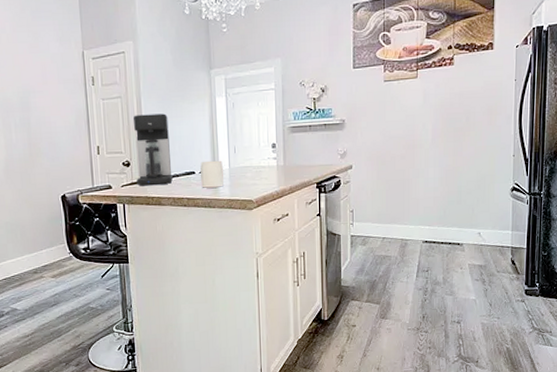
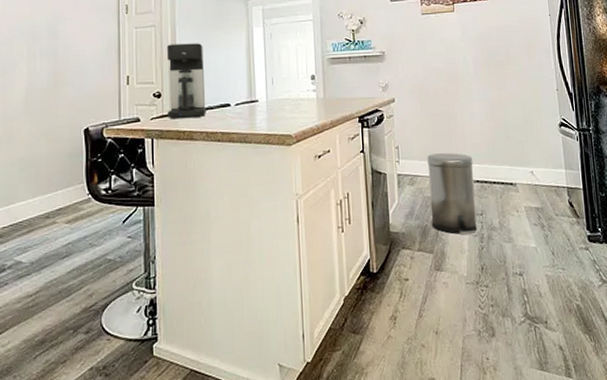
mug: present [200,160,224,188] -> none [236,92,261,122]
pedal bin: none [380,216,424,288] -> present [427,153,477,235]

